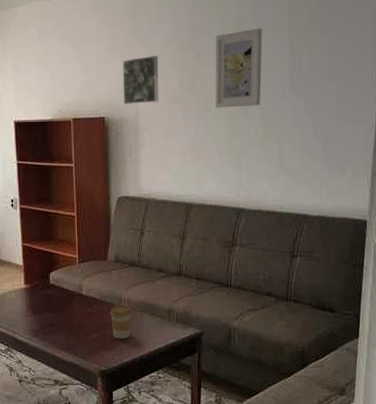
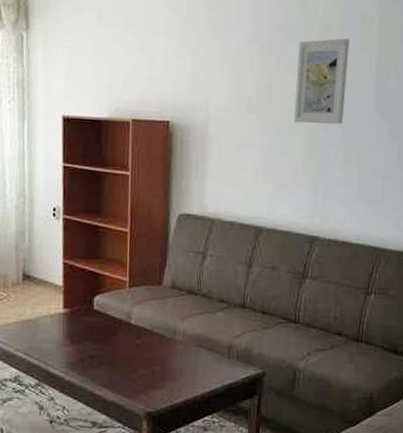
coffee cup: present [110,305,133,339] -> none [162,338,188,377]
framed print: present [122,56,159,104] -> none [191,56,235,110]

